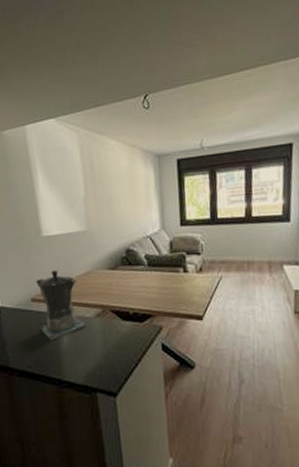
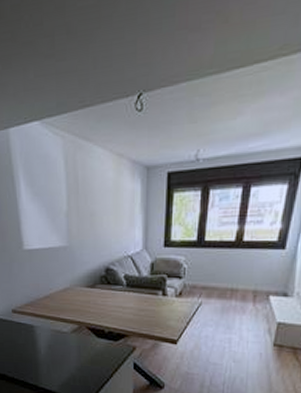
coffee maker: present [36,270,87,340] -> none [17,285,63,350]

